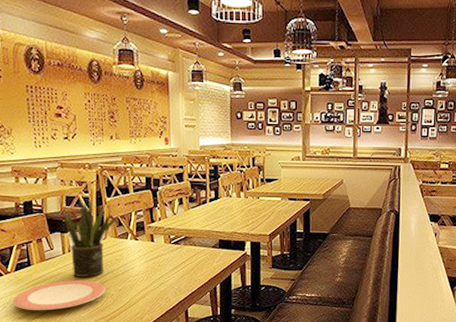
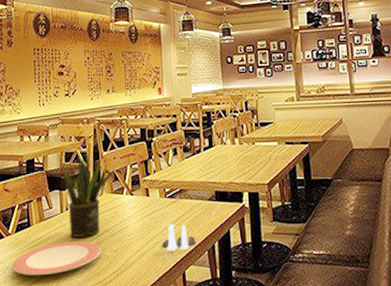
salt and pepper shaker set: none [166,267,199,290] -> present [162,224,196,250]

